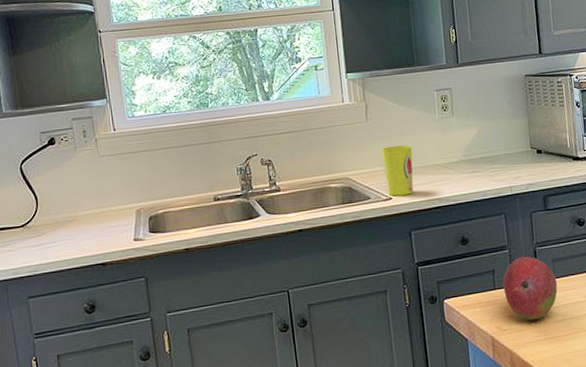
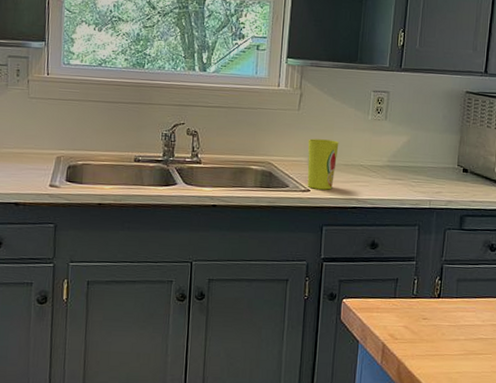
fruit: present [502,256,558,321] -> none [403,271,458,335]

